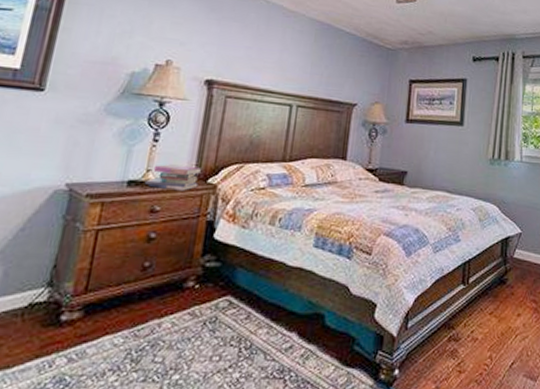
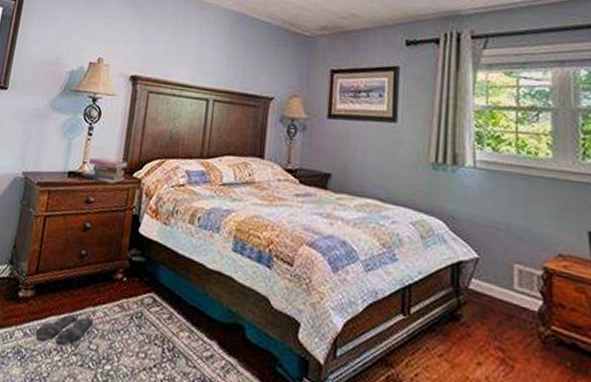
slippers: none [83,331,158,366] -> present [35,314,93,347]

